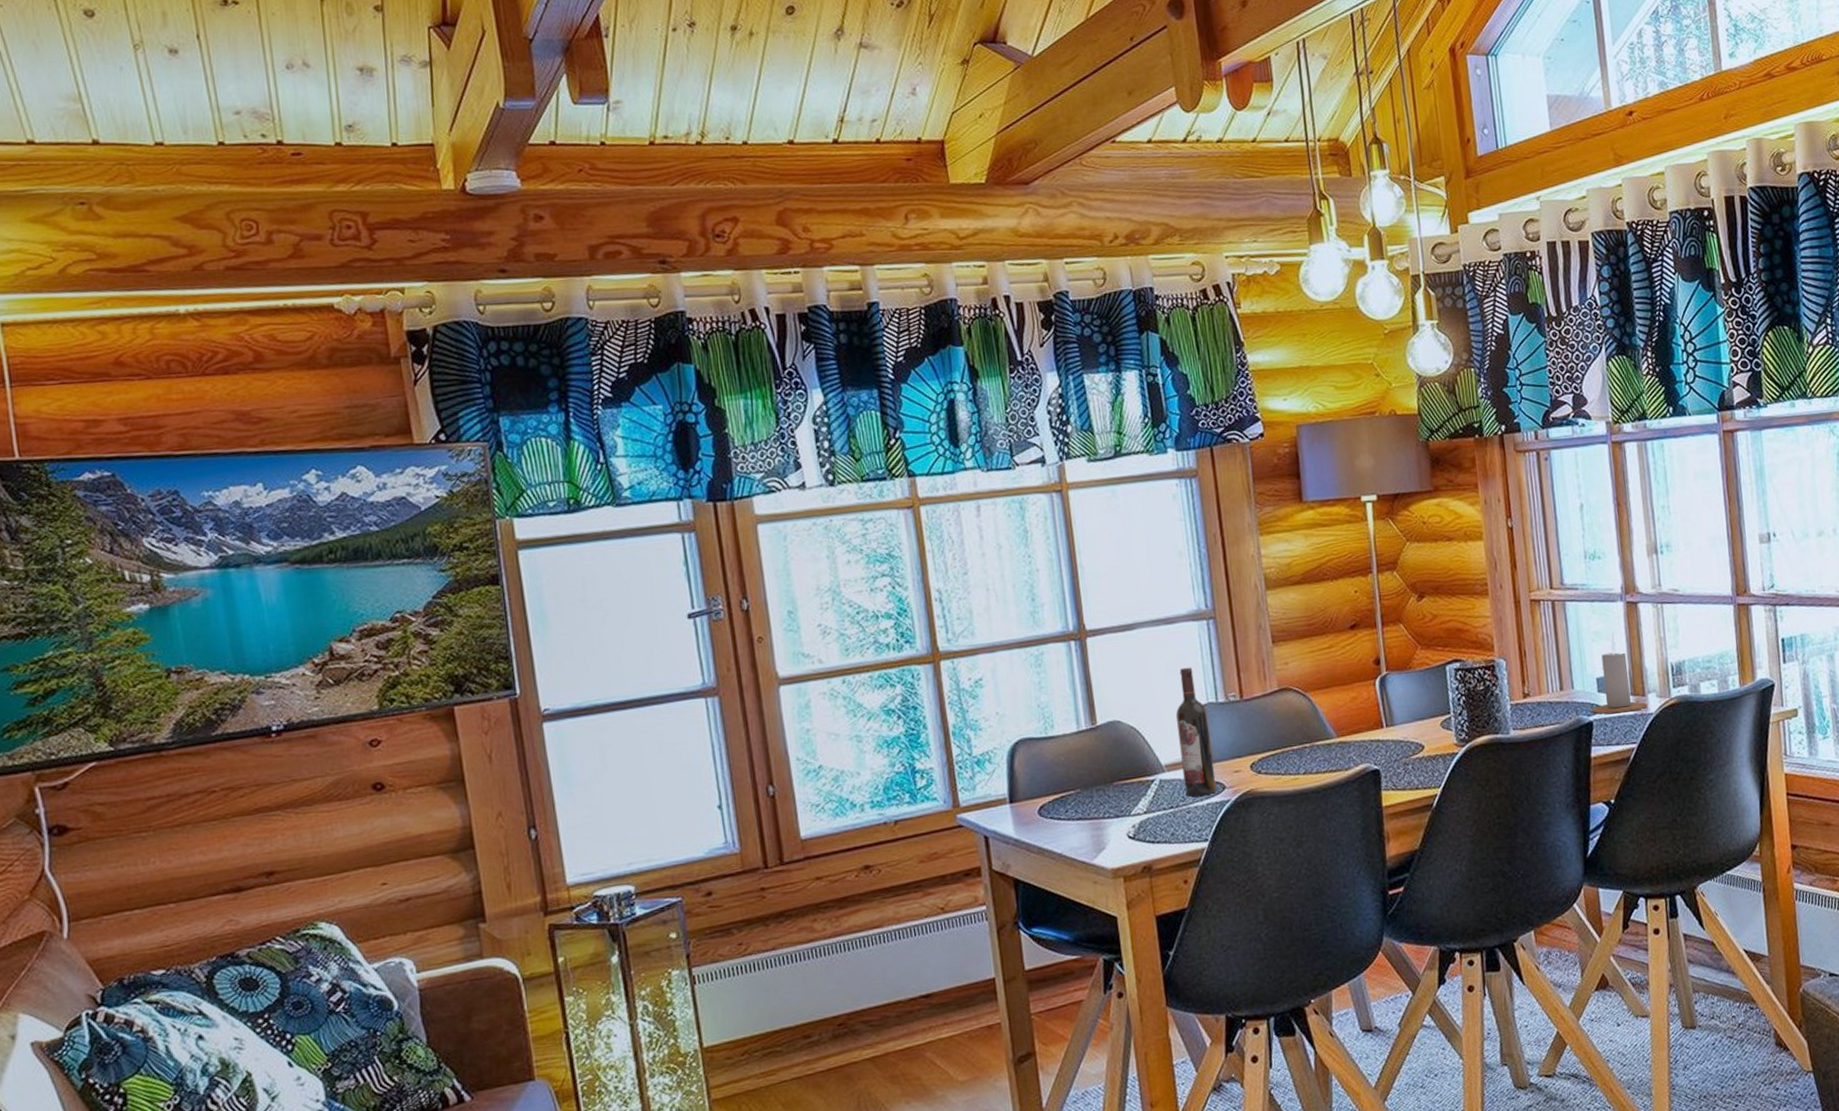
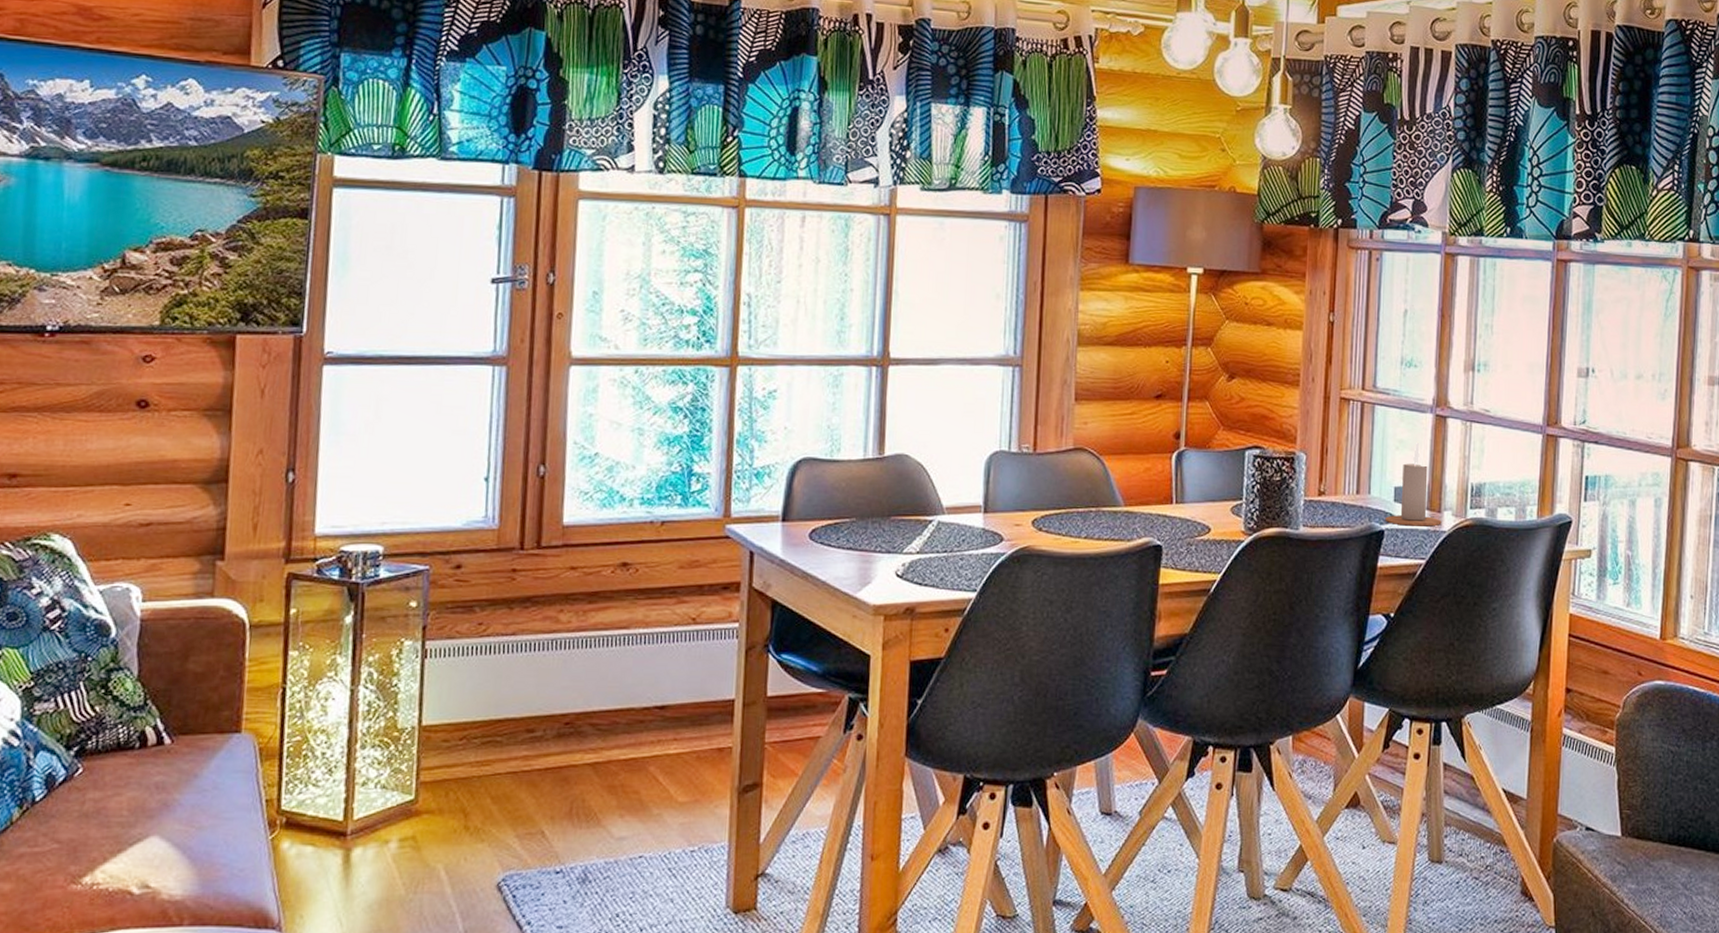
wine bottle: present [1175,667,1217,797] -> none [962,411,998,544]

